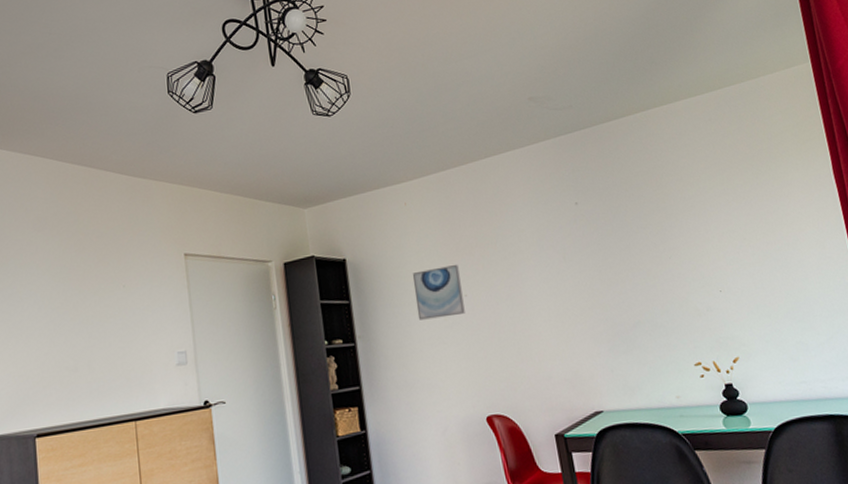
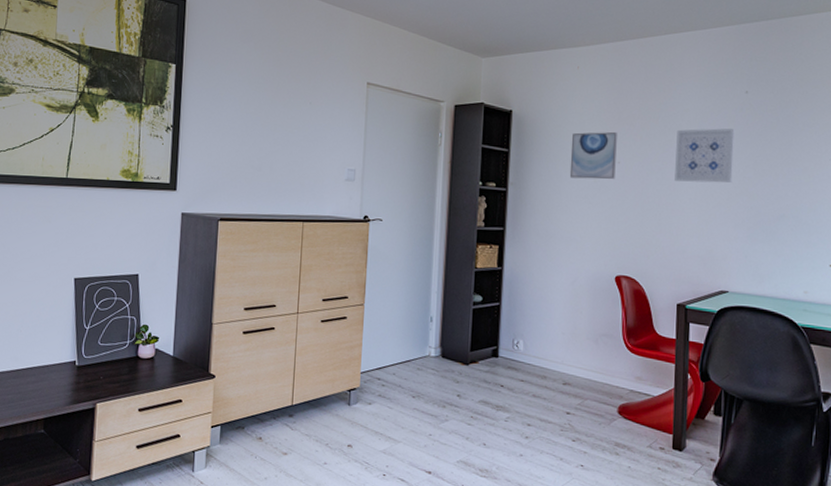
wall art: none [517,241,582,305] -> present [675,128,735,183]

